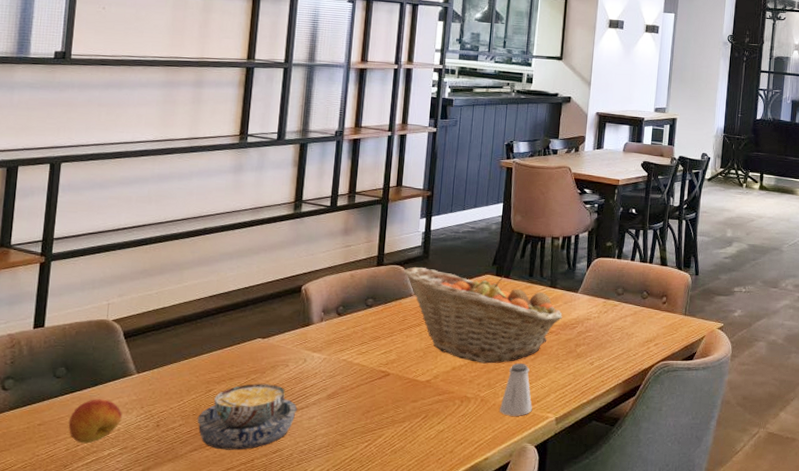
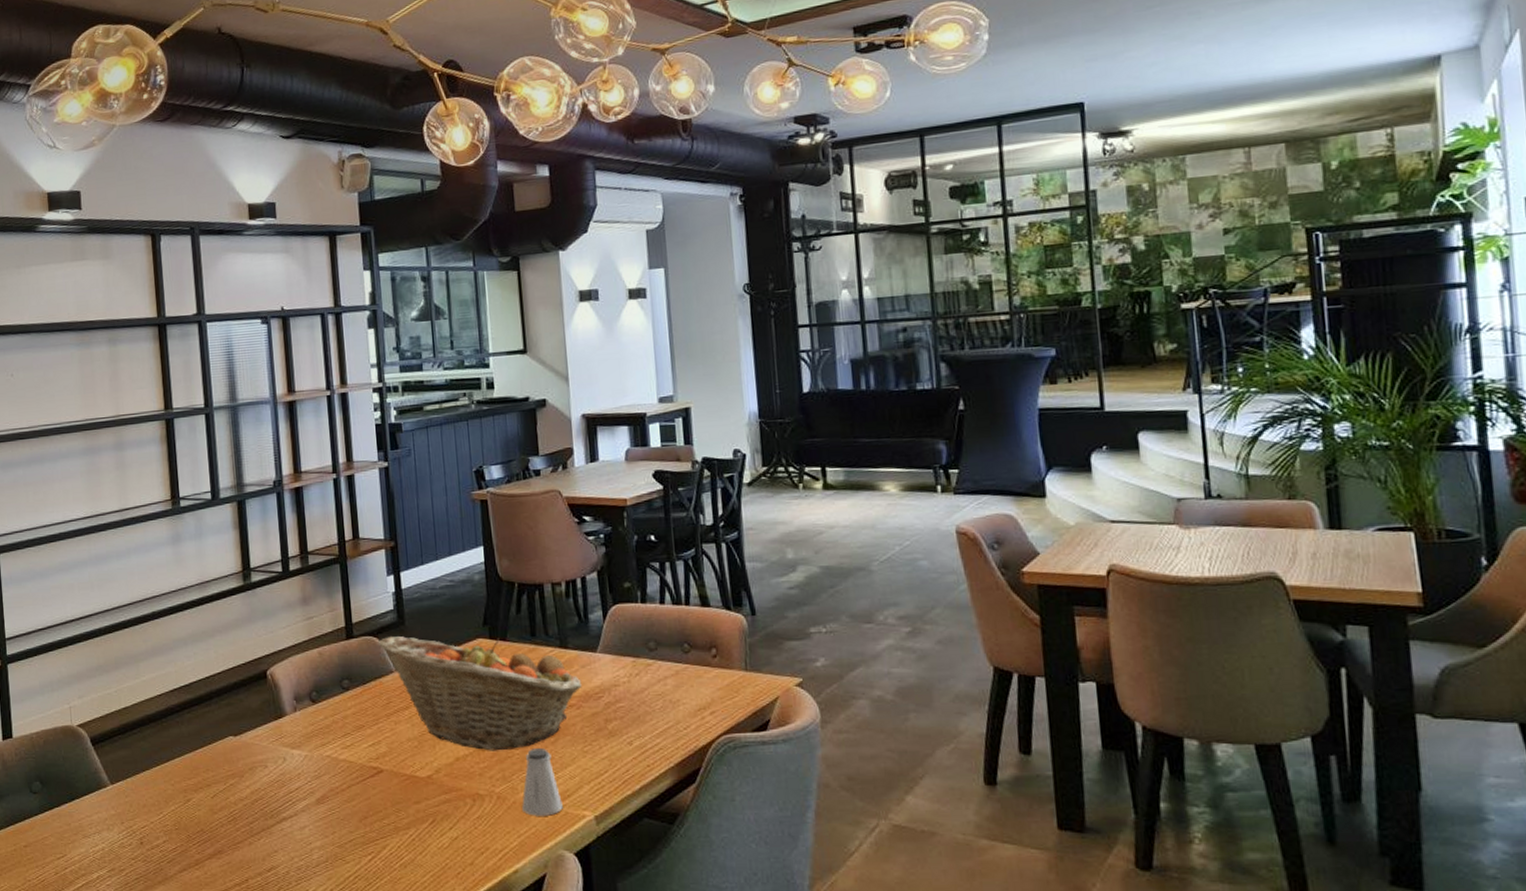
fruit: present [68,399,122,444] -> none [52,815,104,866]
bowl: present [197,384,298,450] -> none [180,789,286,869]

